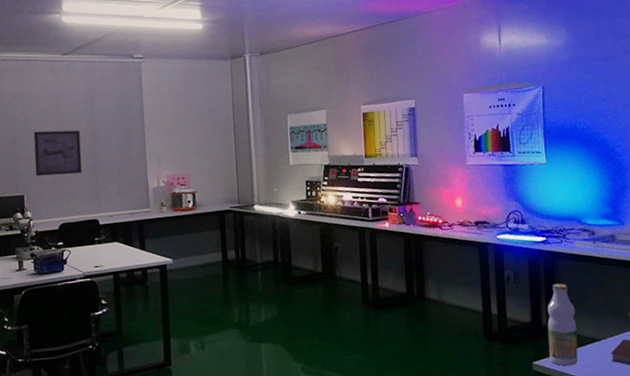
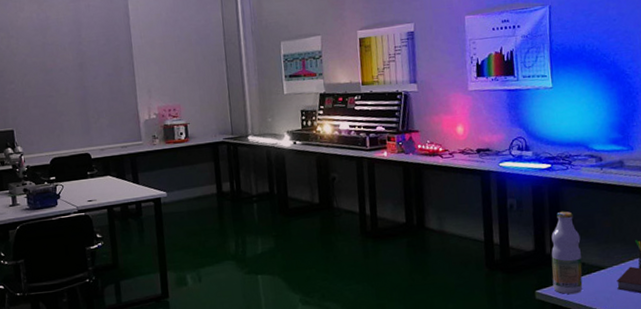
wall art: present [33,130,82,177] -> none [20,62,71,111]

